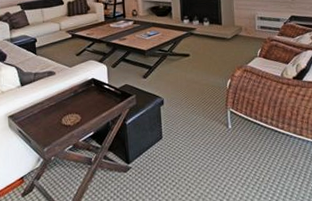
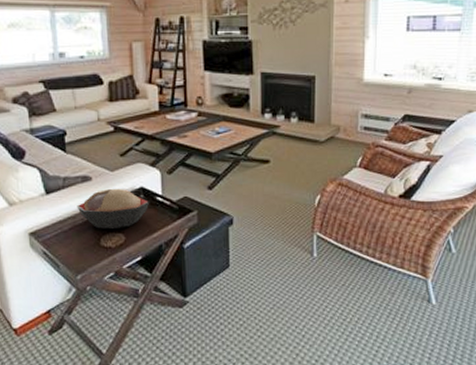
decorative bowl: none [44,79,99,111] -> present [76,188,150,229]

